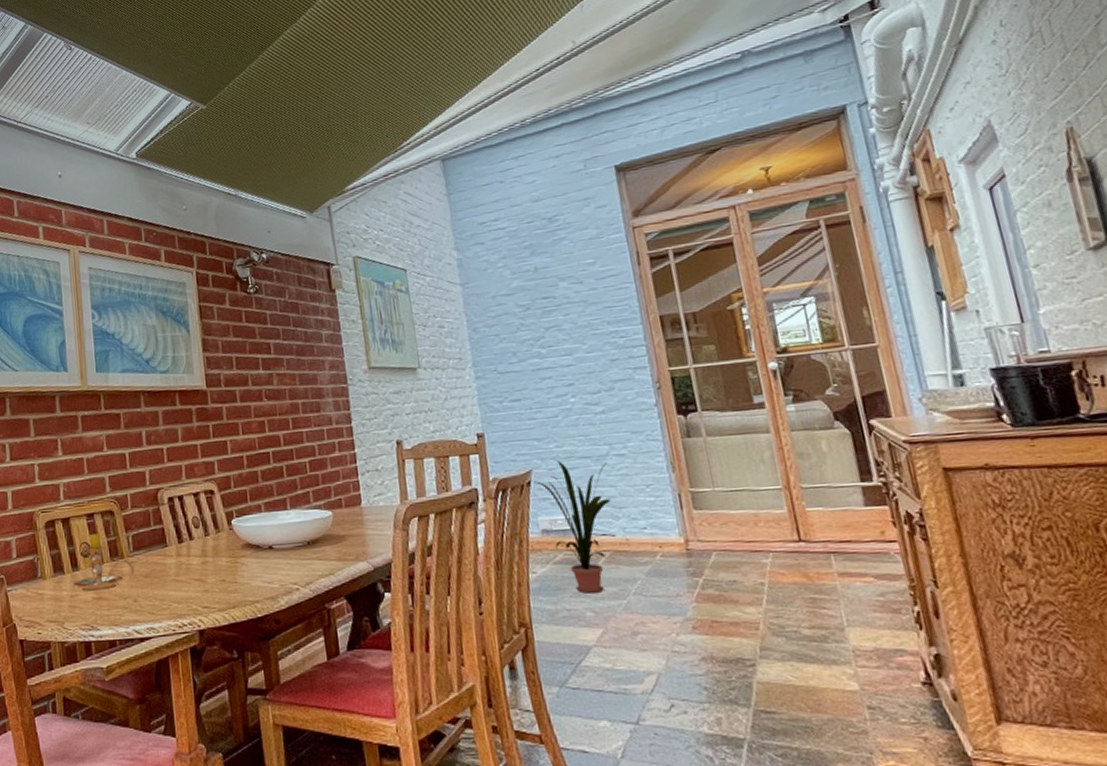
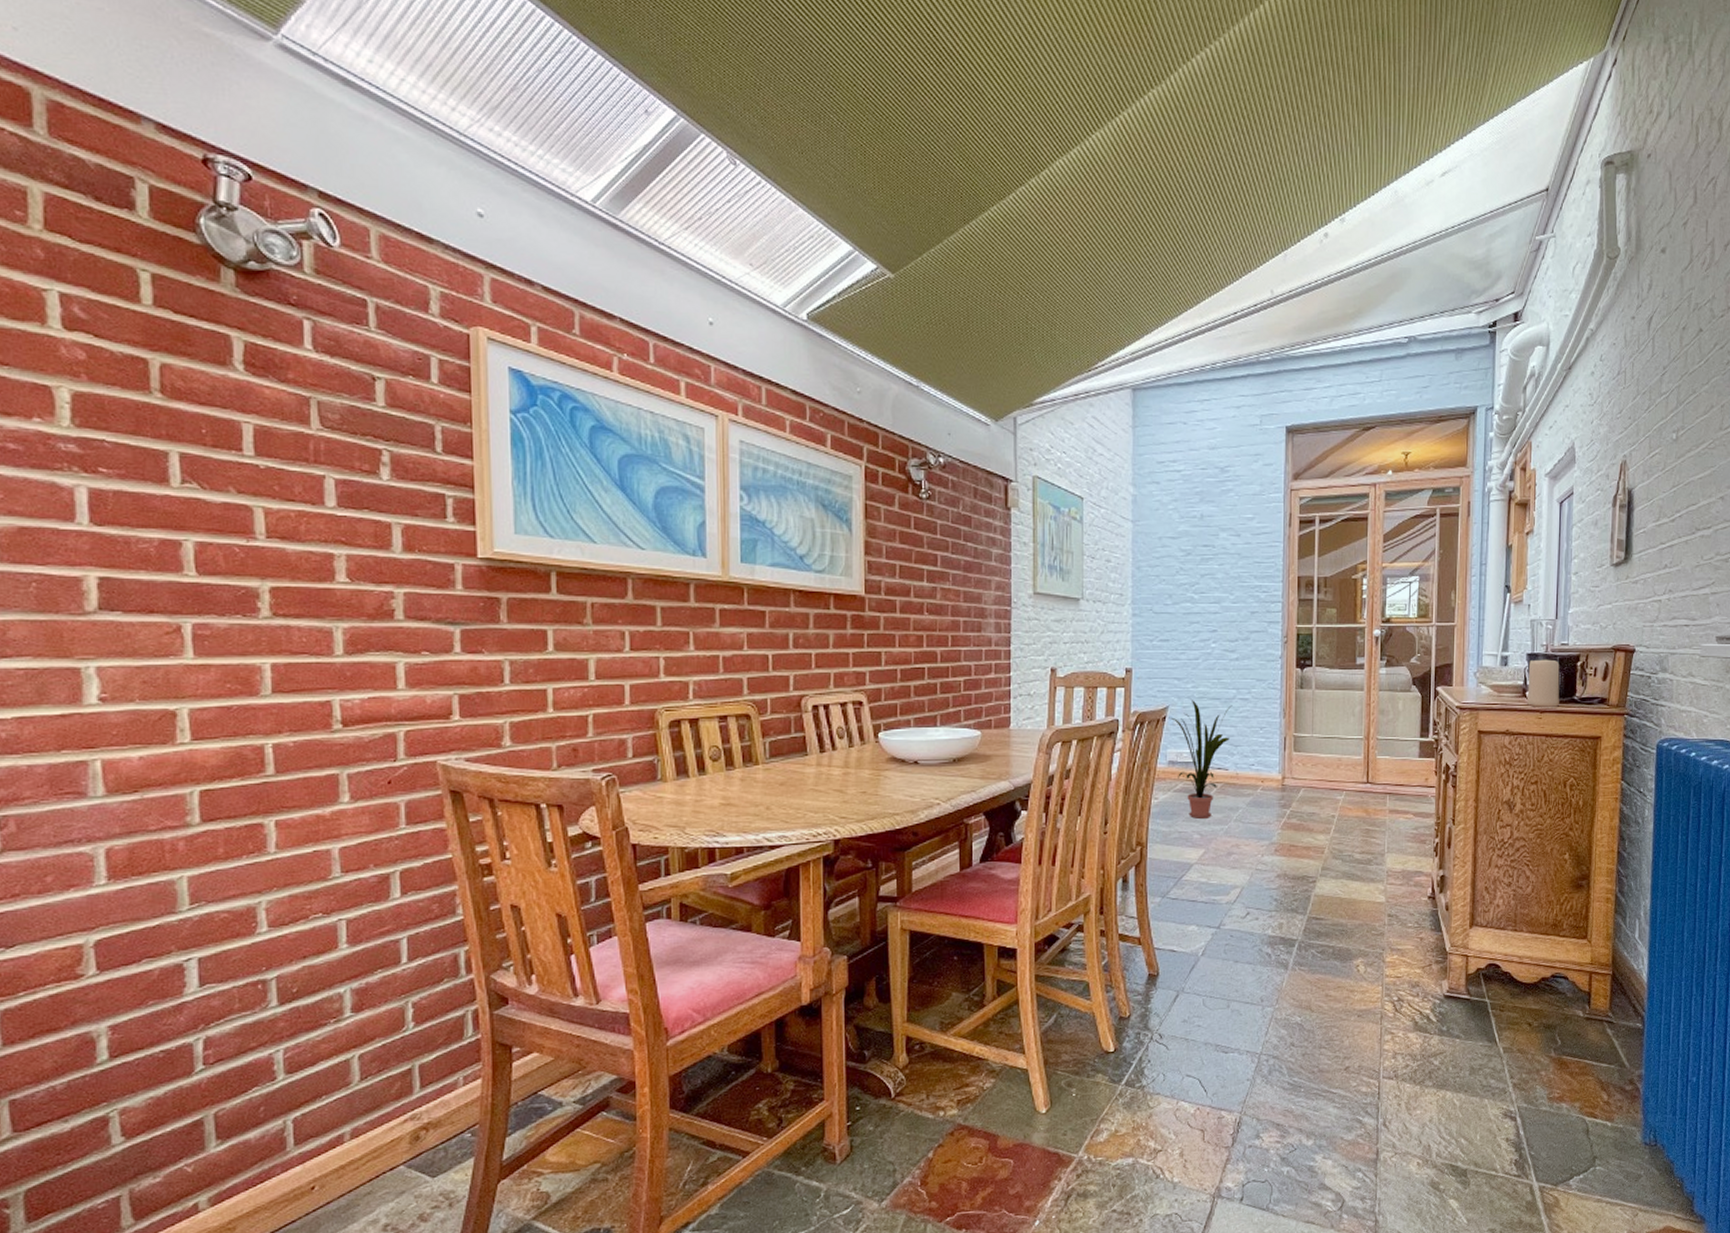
candlestick: present [73,533,135,591] -> none [699,736,769,797]
candle: none [996,372,1059,434] -> present [1526,659,1560,708]

